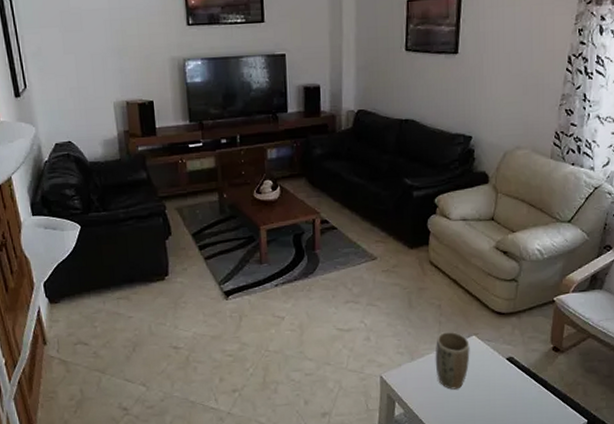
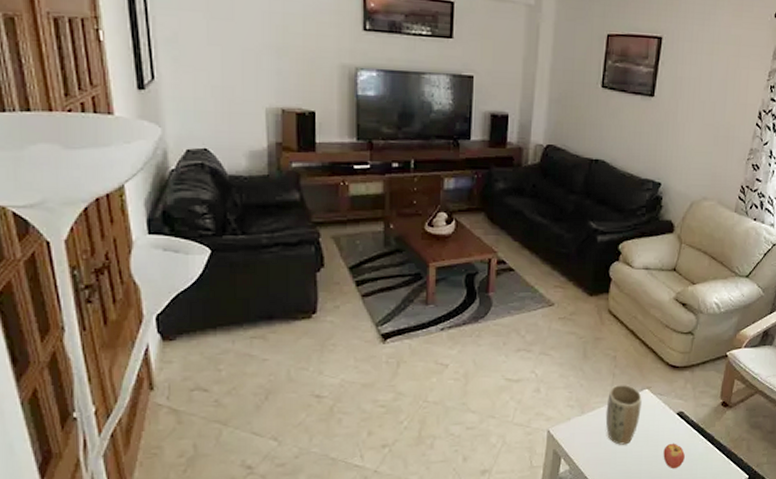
fruit: none [496,387,518,413] -> present [663,443,685,469]

